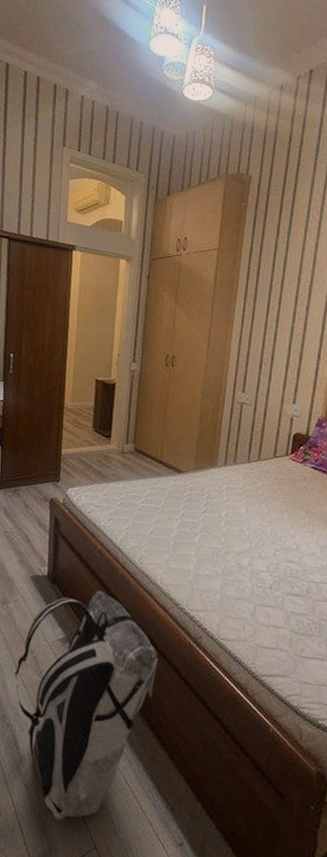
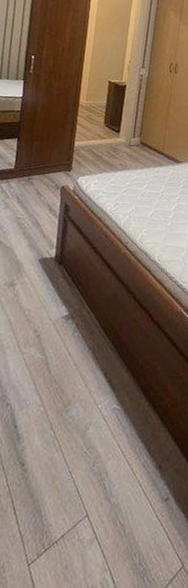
backpack: present [15,590,158,821] -> none [17,269,153,495]

